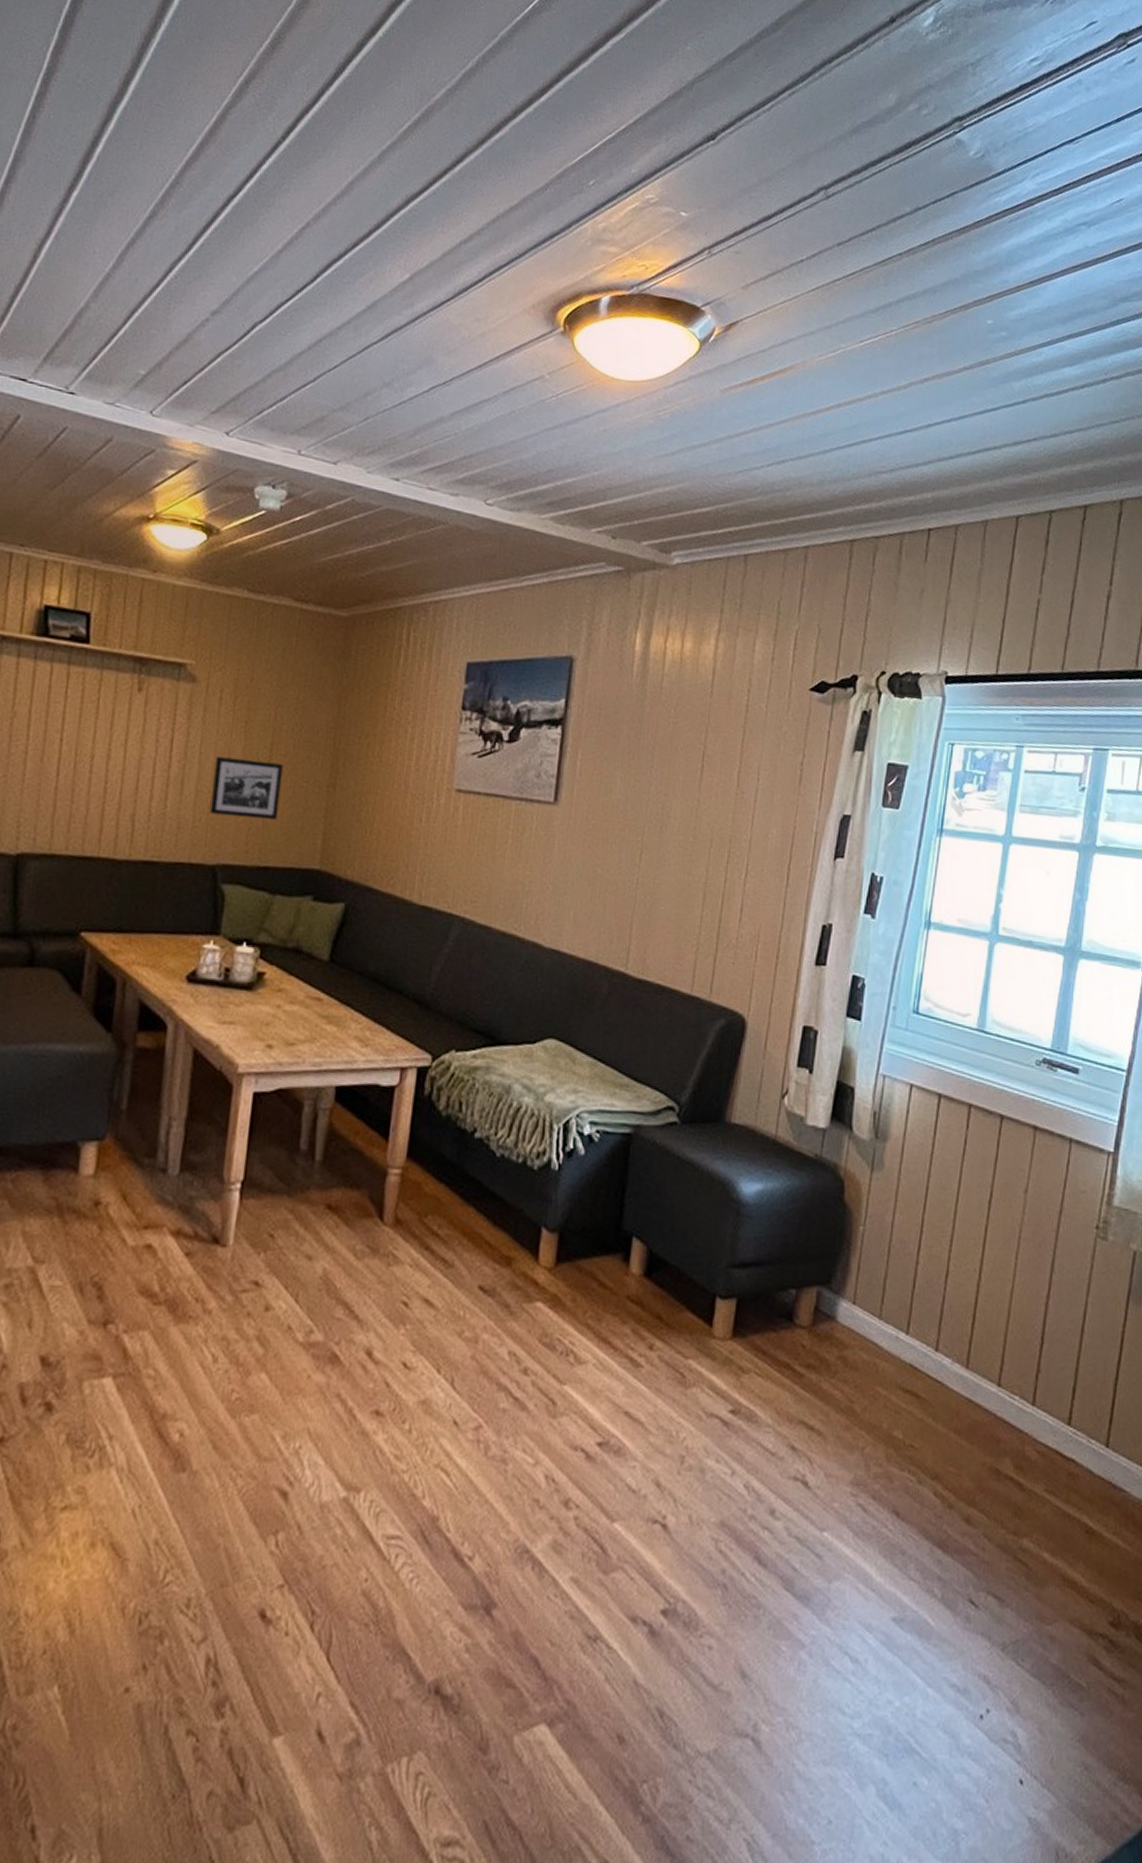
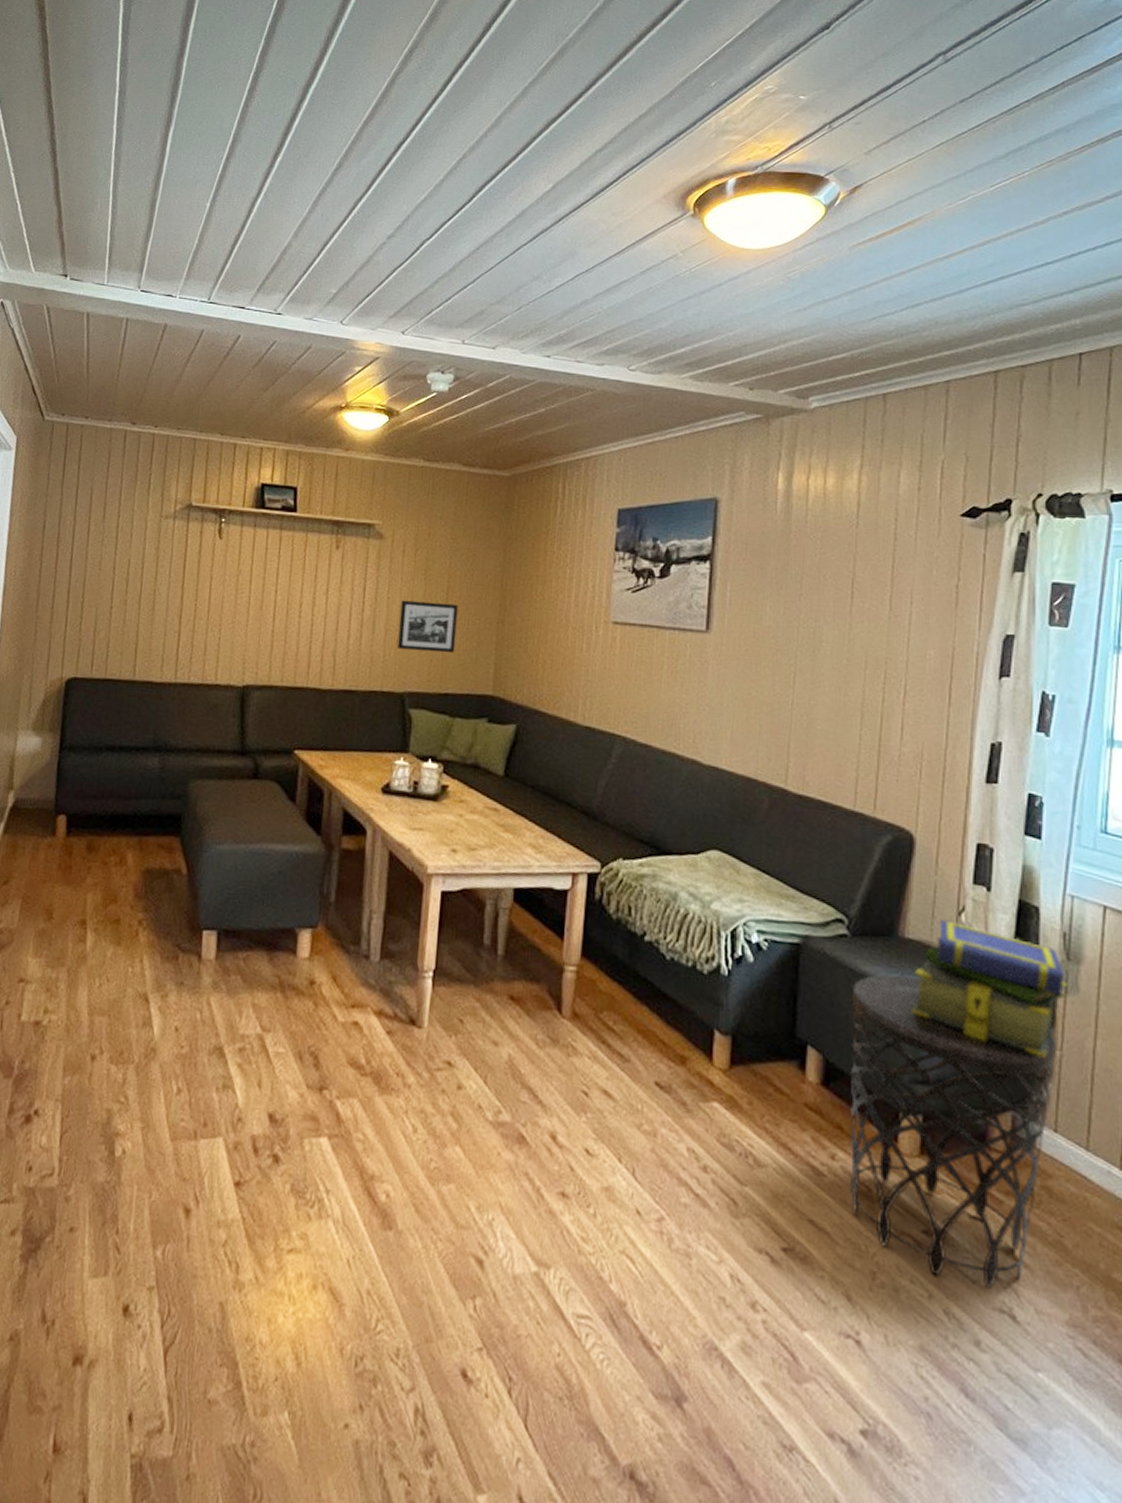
side table: none [664,1160,861,1459] -> present [849,974,1057,1289]
stack of books: none [732,1103,874,1234] -> present [911,919,1068,1058]

